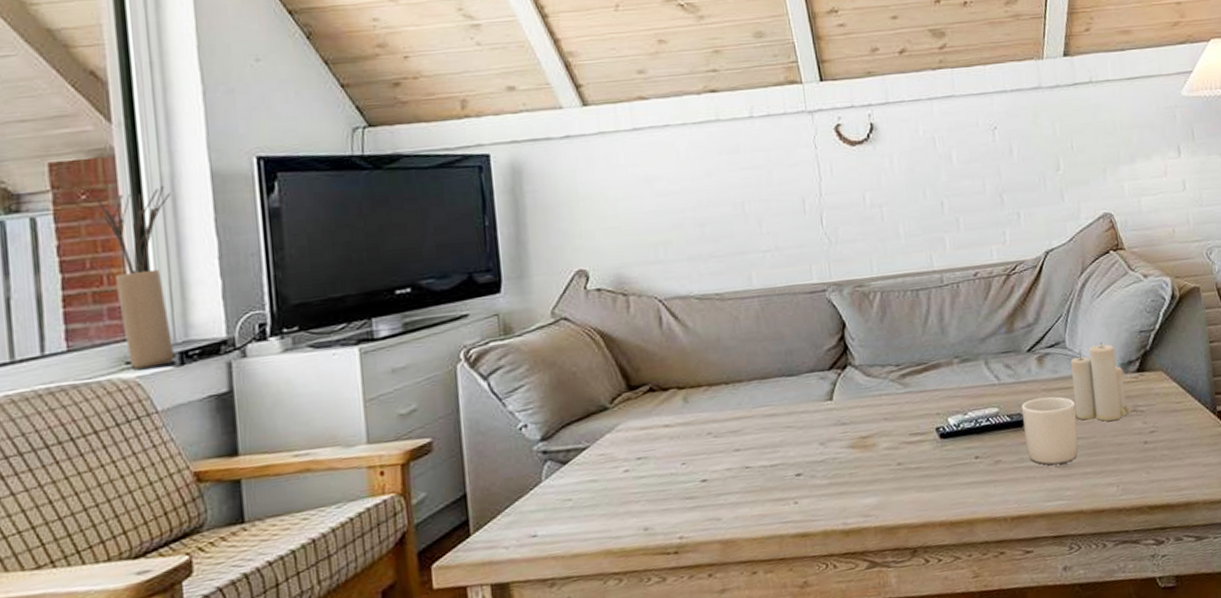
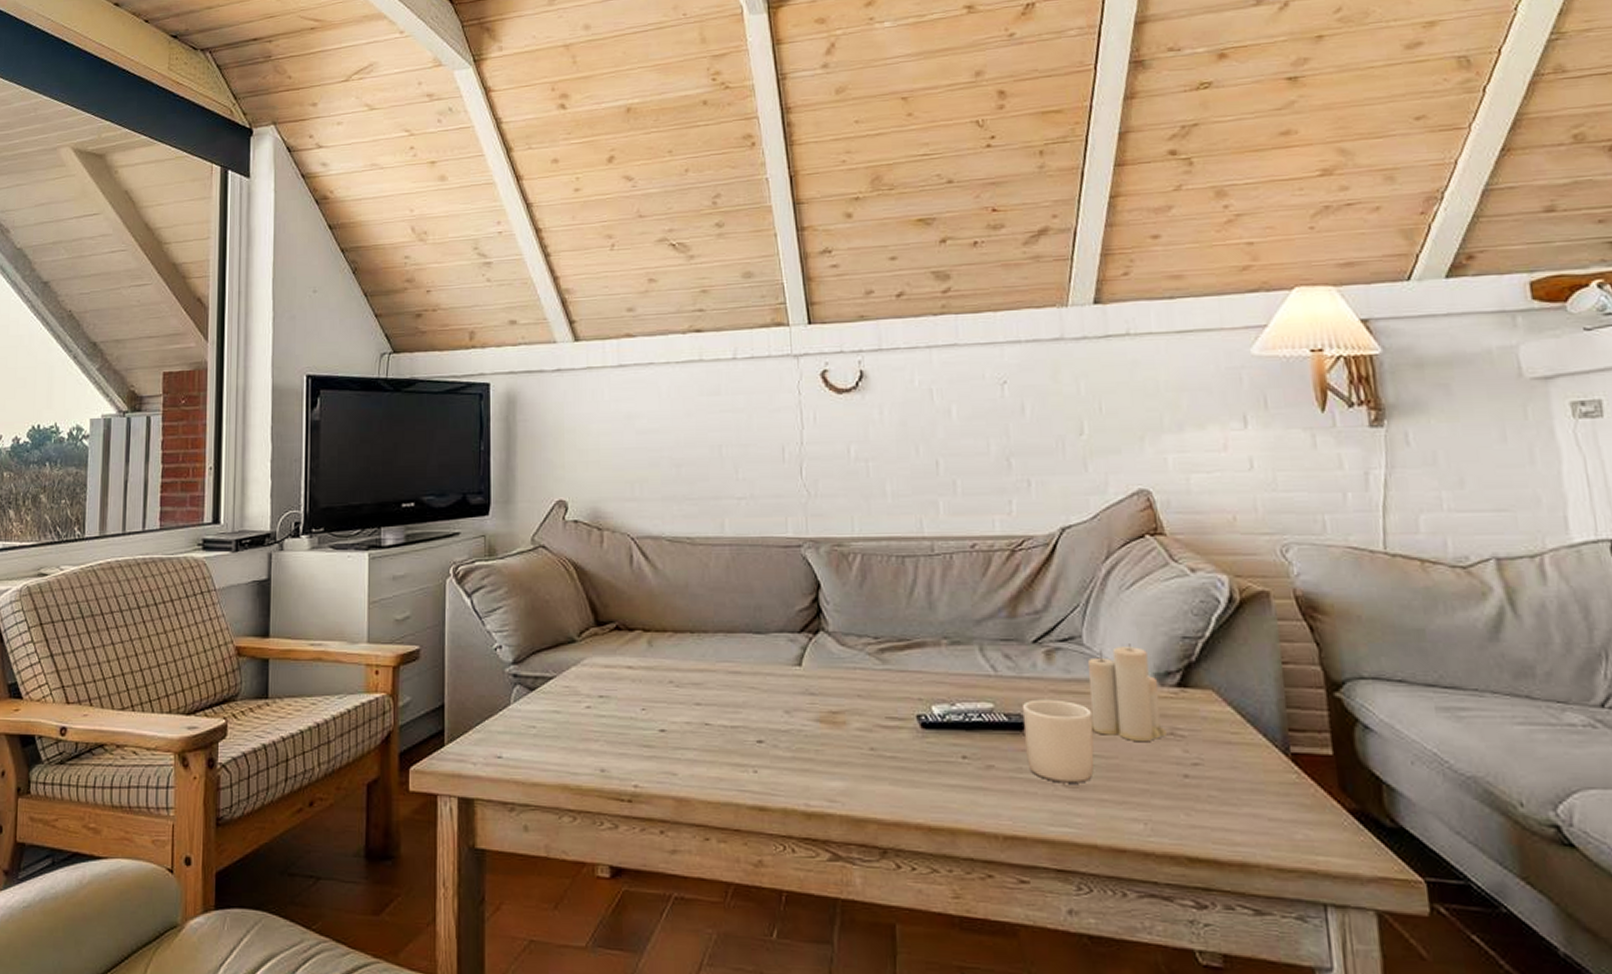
vase: present [95,186,174,369] -> none [191,396,242,550]

